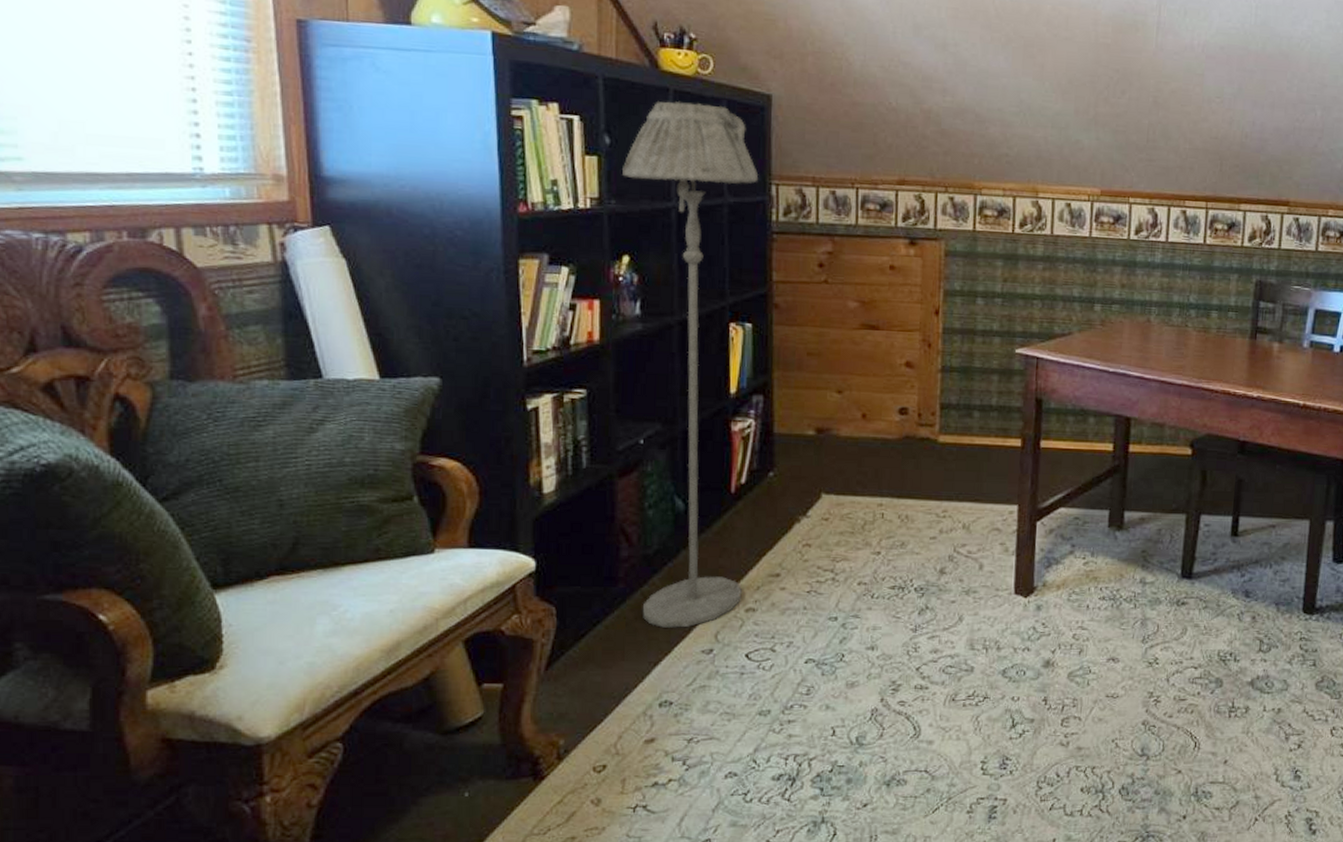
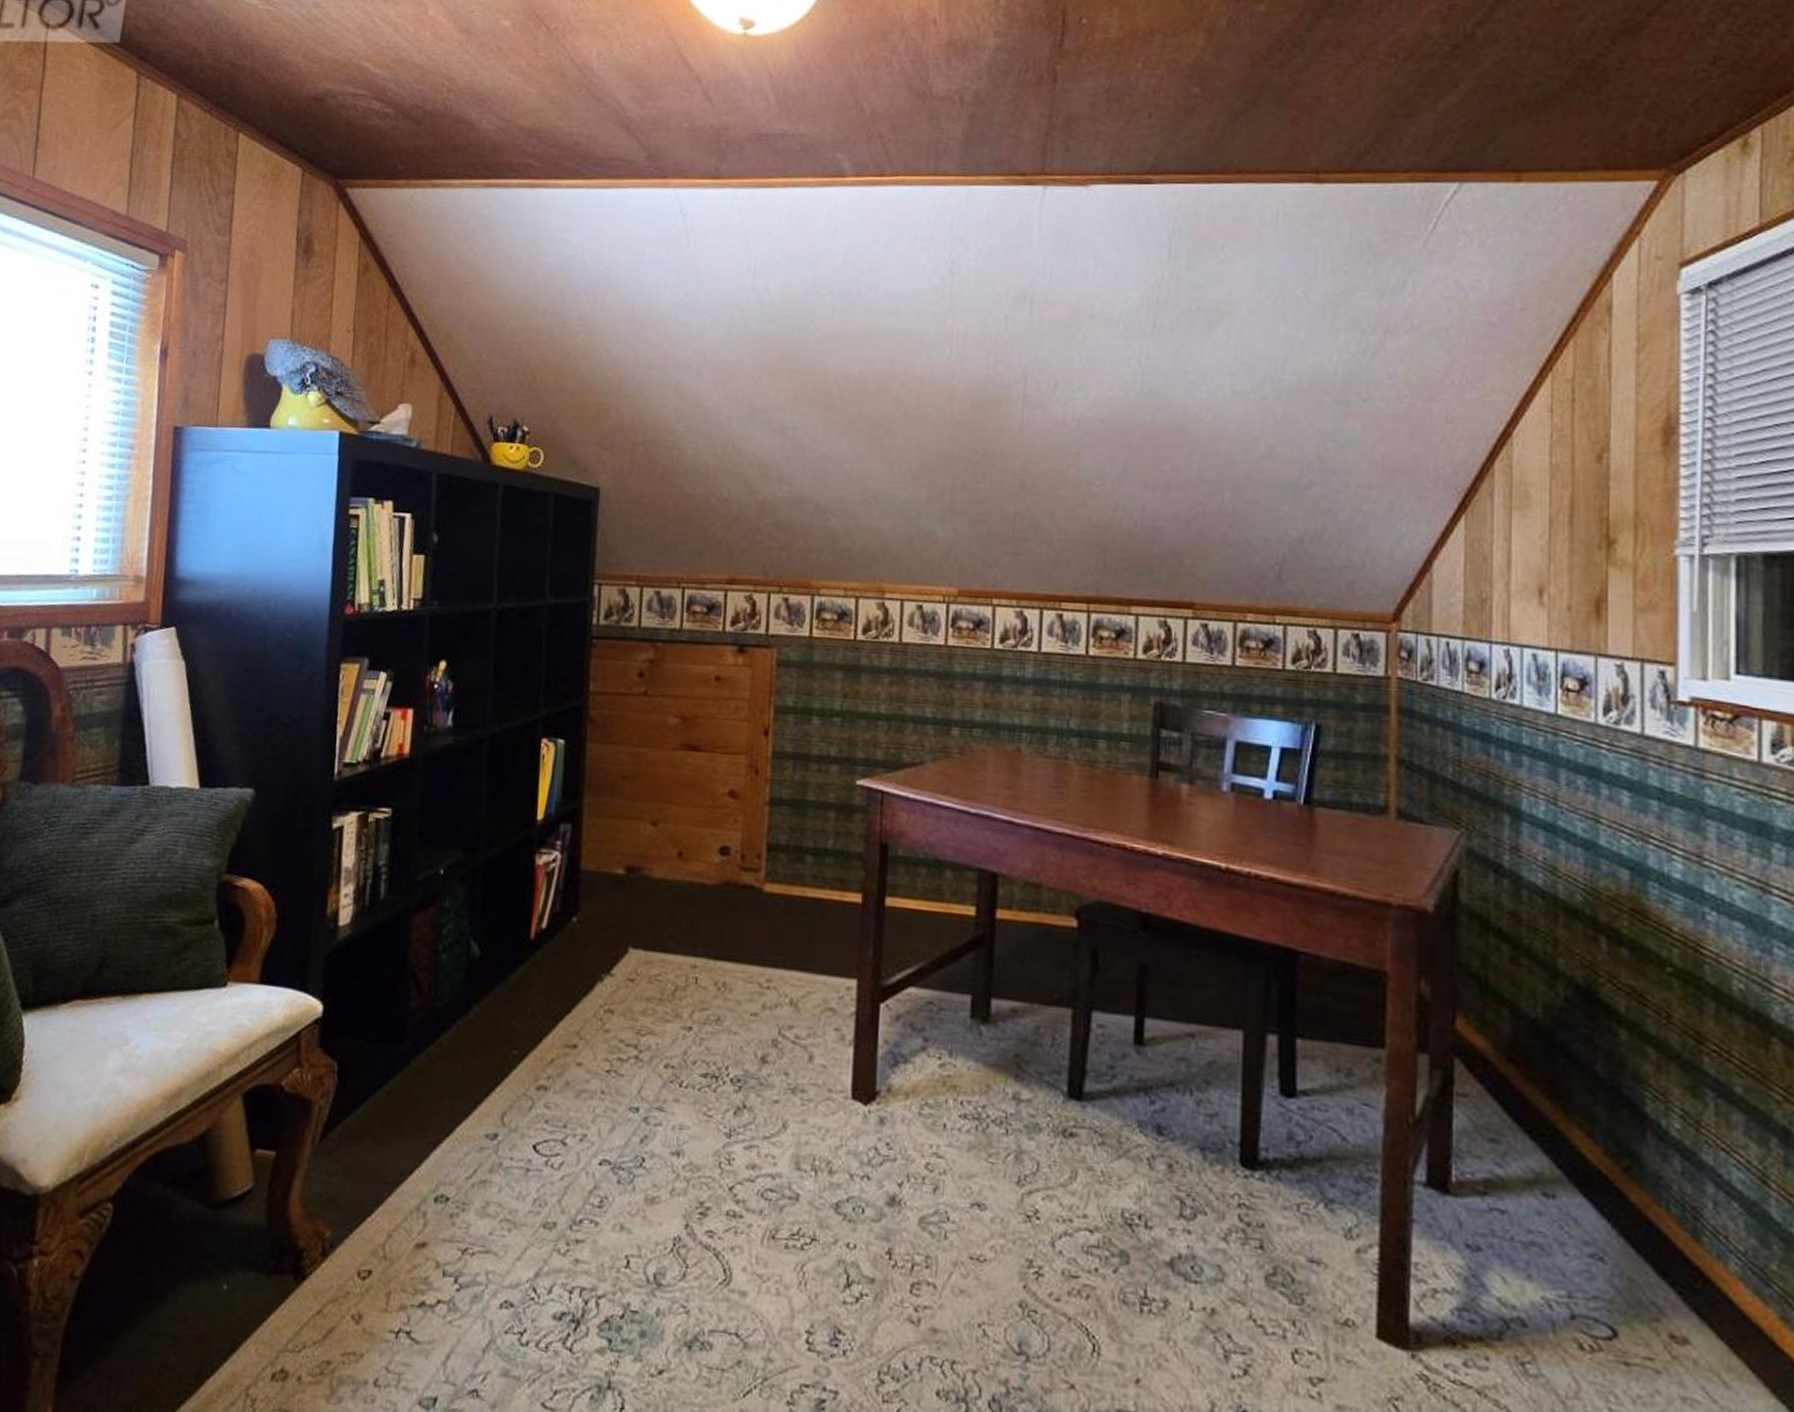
floor lamp: present [622,101,759,628] -> none [426,497,582,1103]

